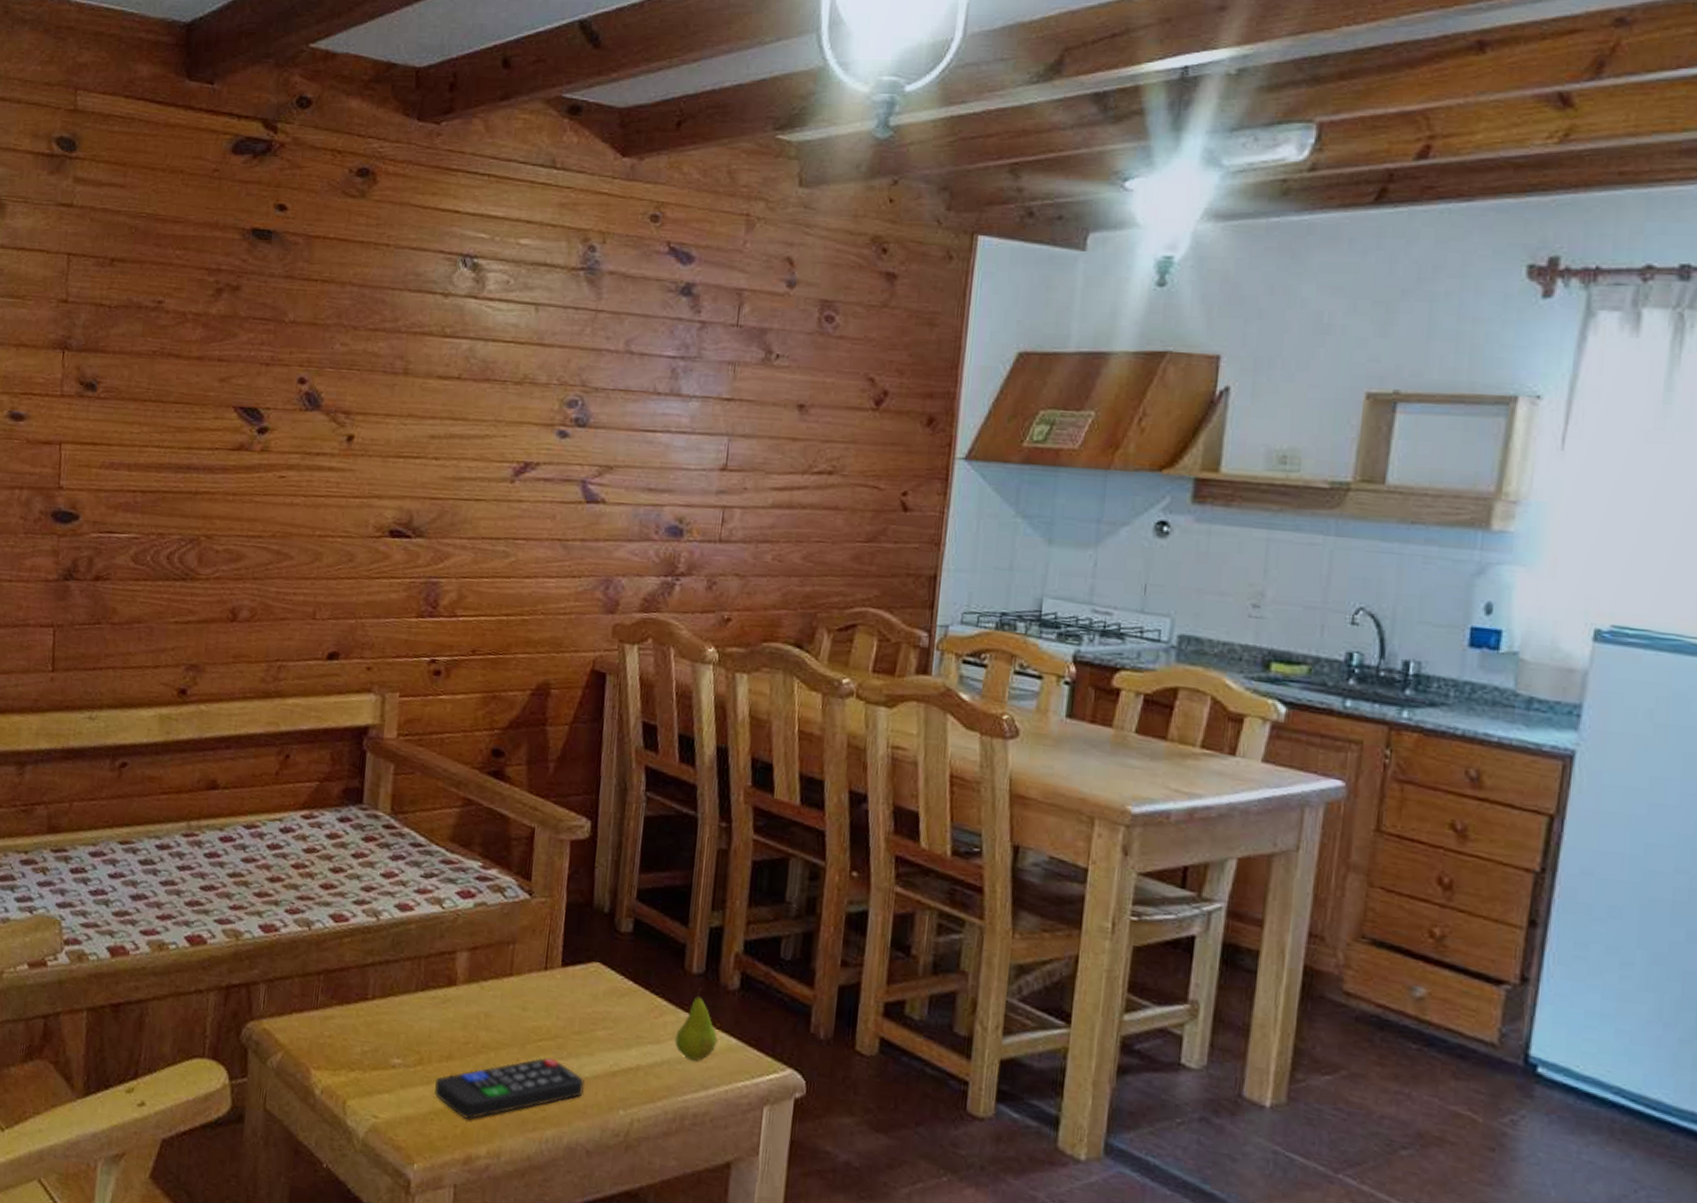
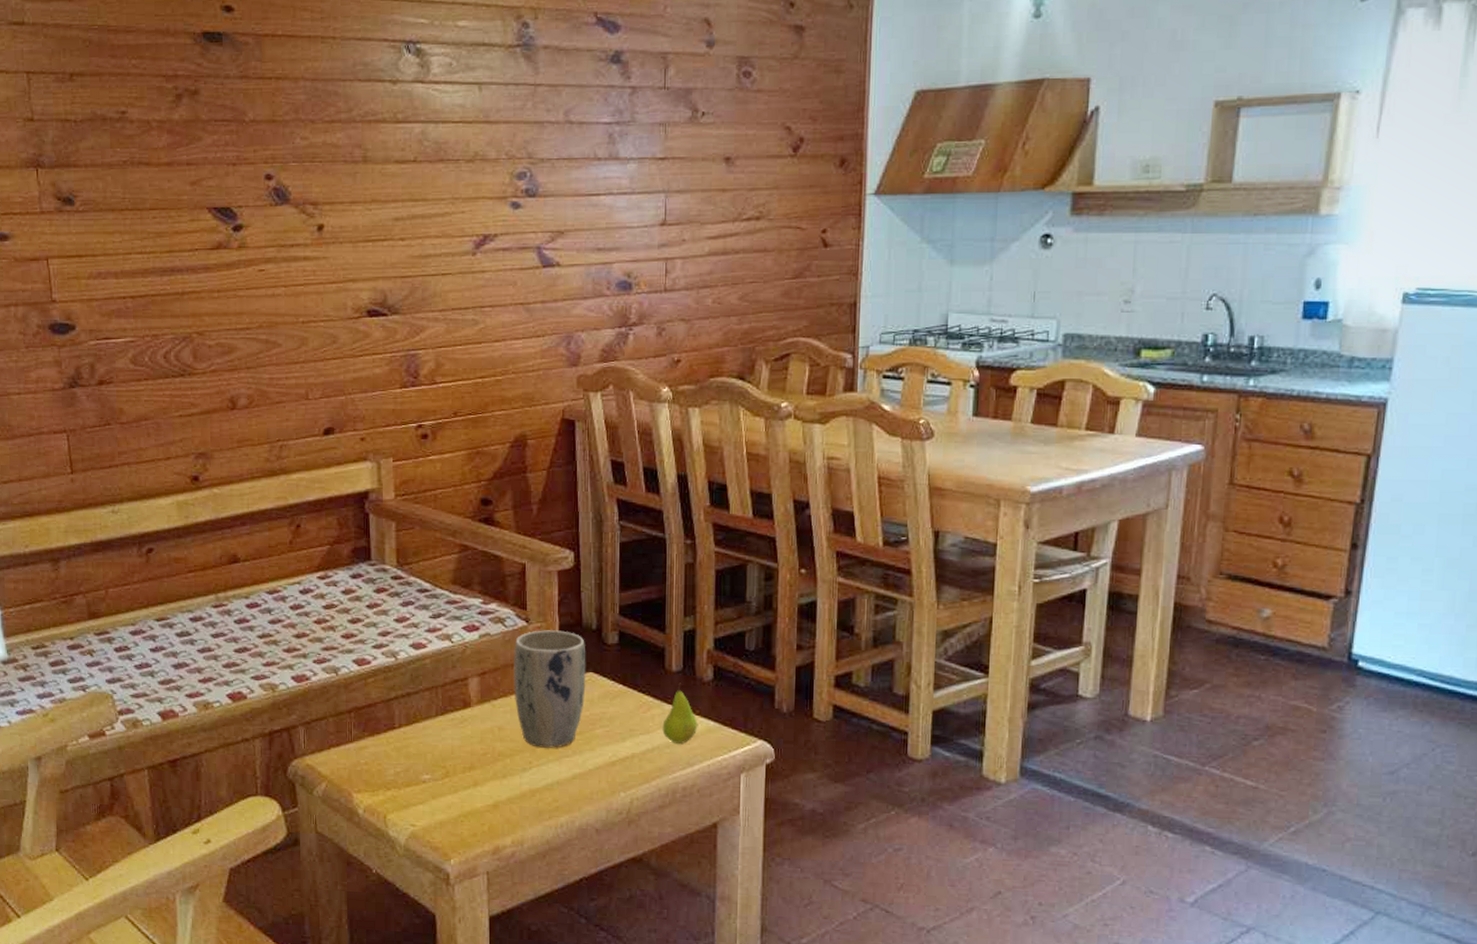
remote control: present [433,1057,584,1120] -> none [461,757,589,818]
plant pot: none [507,906,594,1047] -> present [514,630,586,748]

